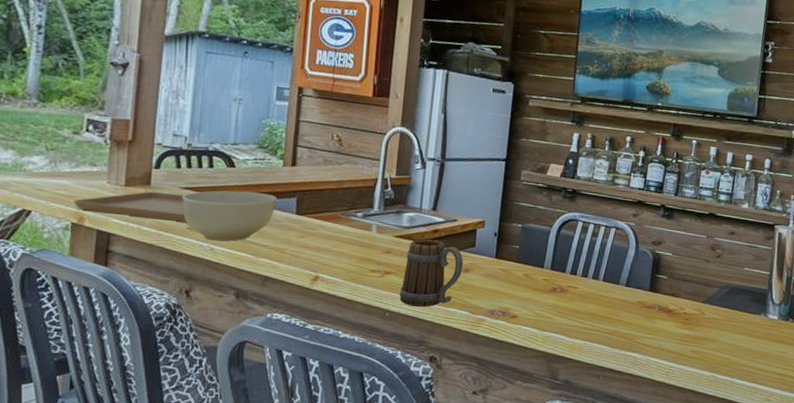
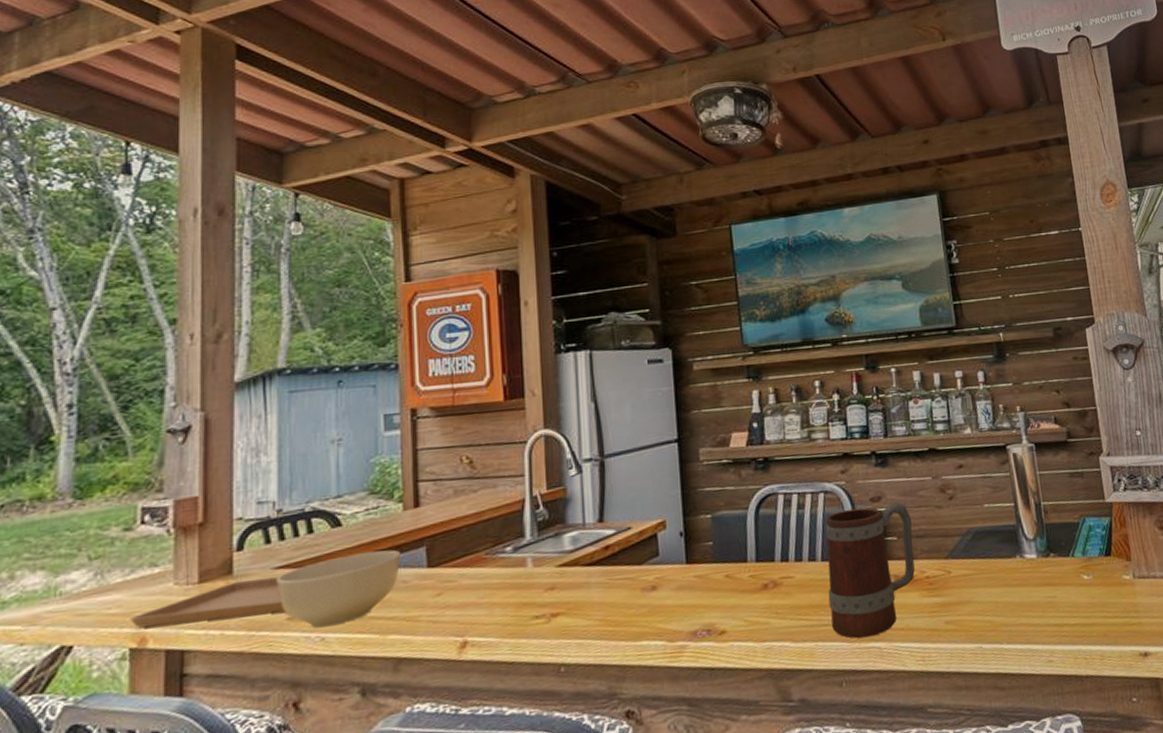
beer mug: present [399,238,463,307] -> none [574,558,648,652]
beer mug: none [600,246,683,348] -> present [825,502,915,639]

